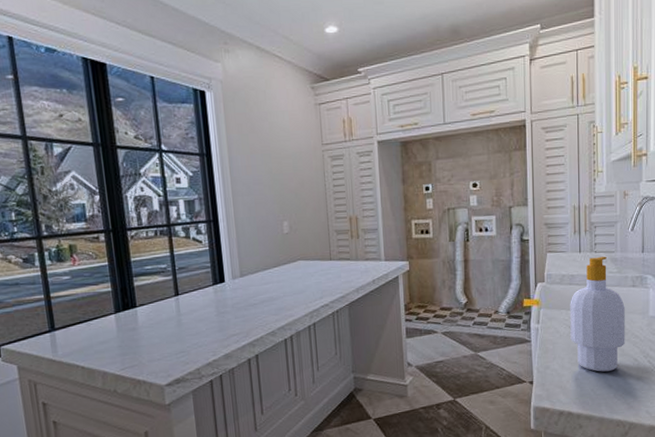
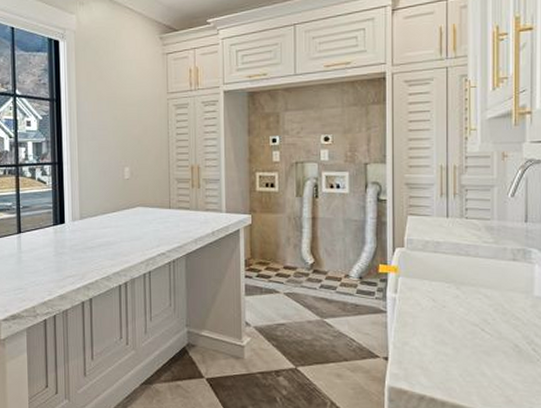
soap bottle: present [570,256,625,372] -> none [434,223,503,356]

